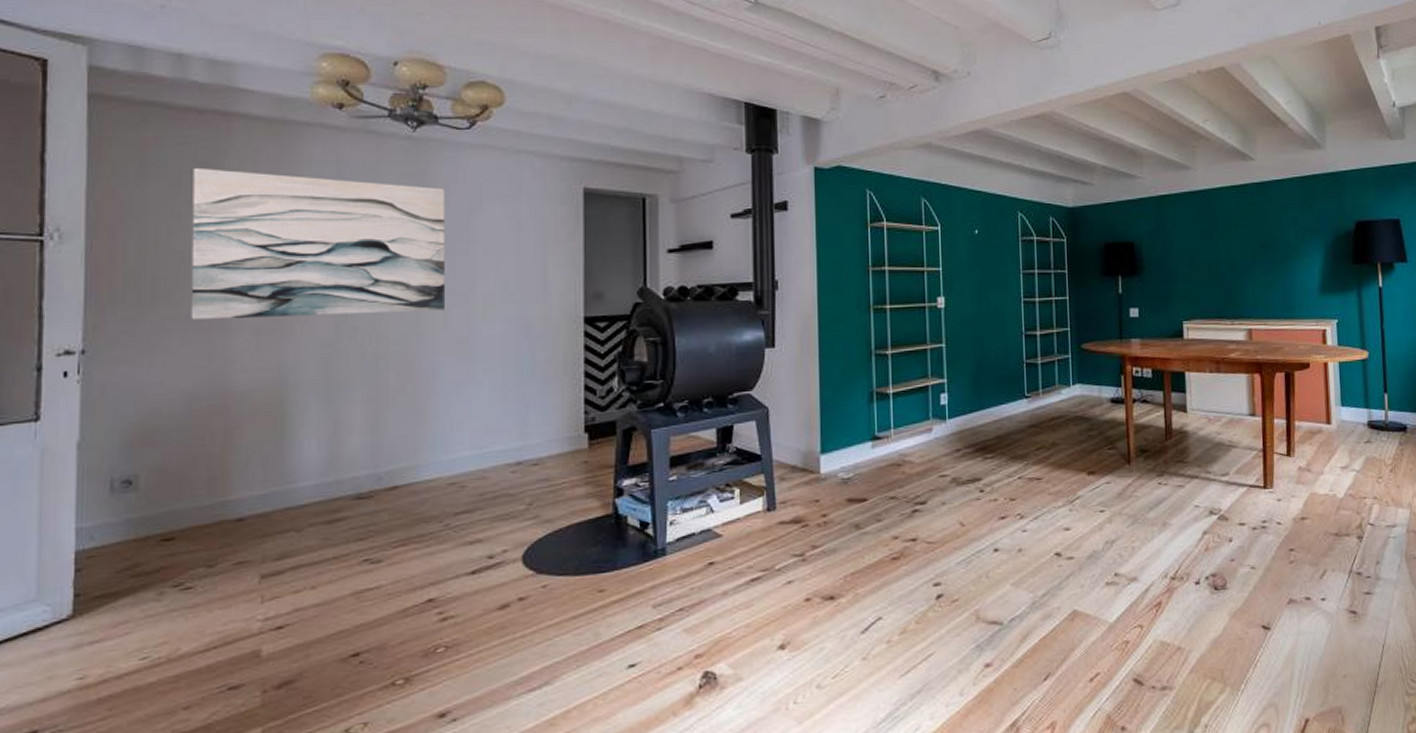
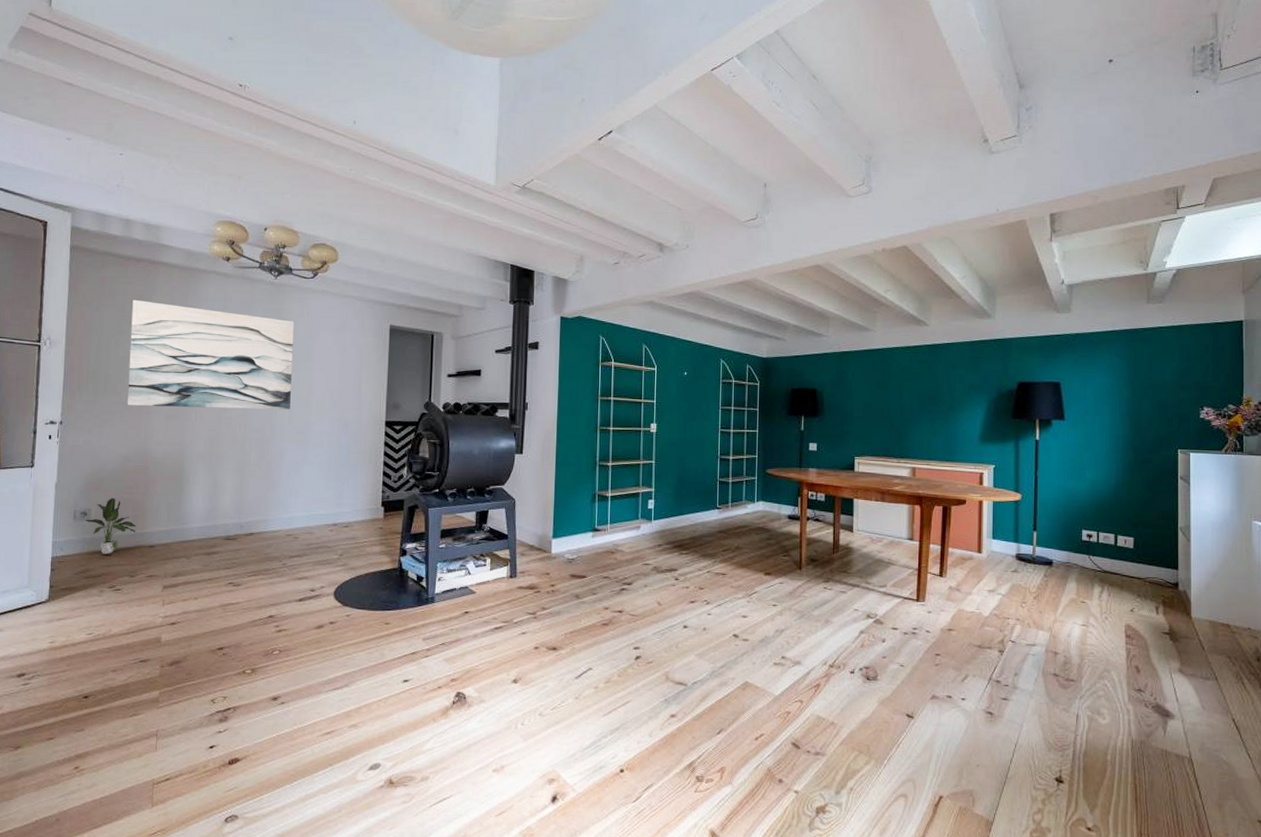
potted plant: none [130,454,214,540] -> present [86,497,137,555]

